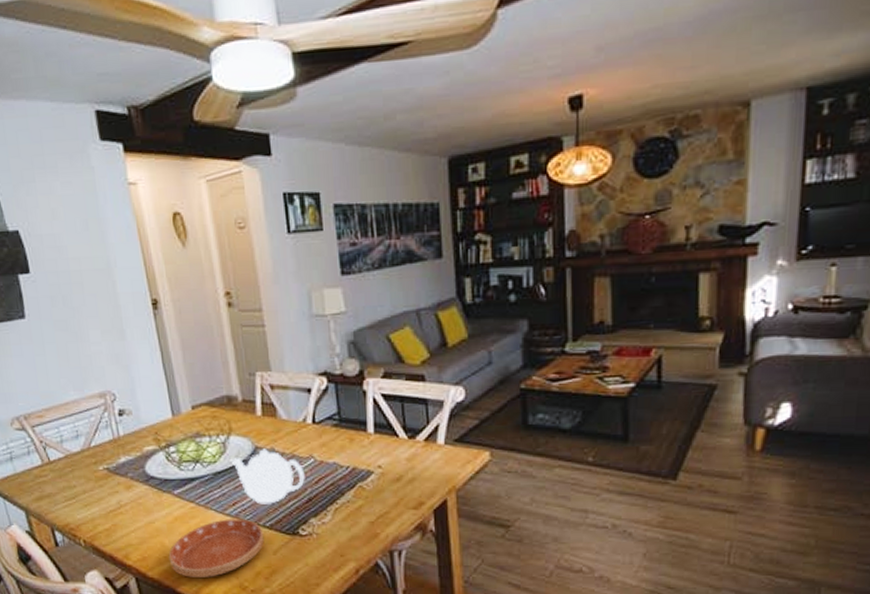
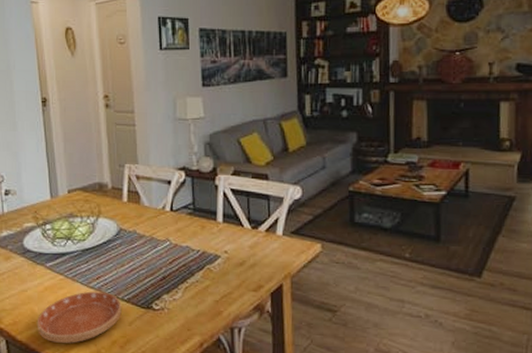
teapot: present [230,449,305,504] -> none [98,231,161,280]

